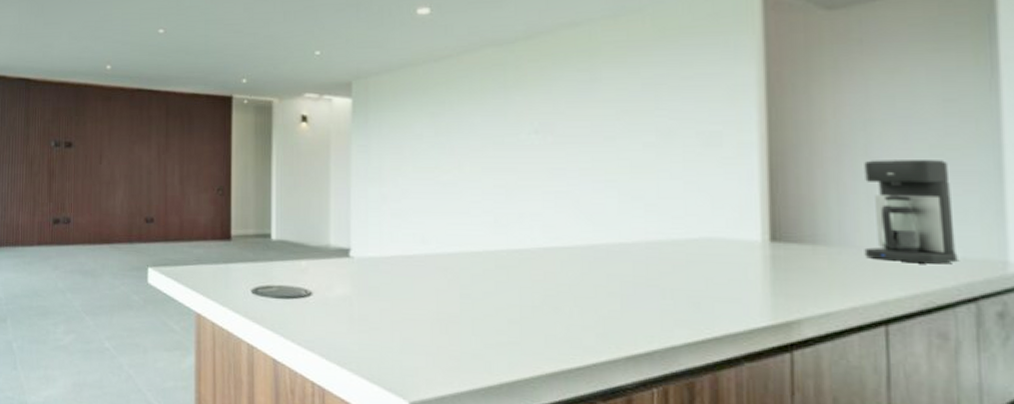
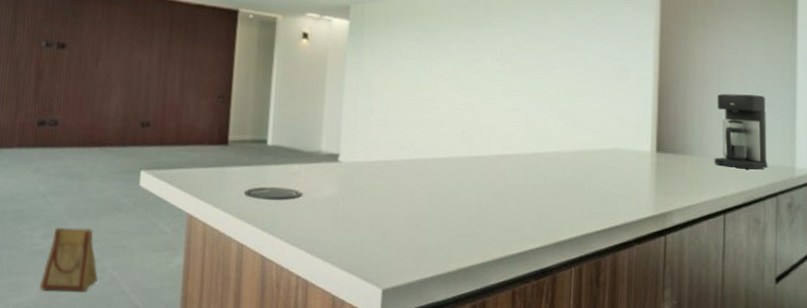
shopping bag: none [65,323,116,388] -> present [39,227,98,292]

